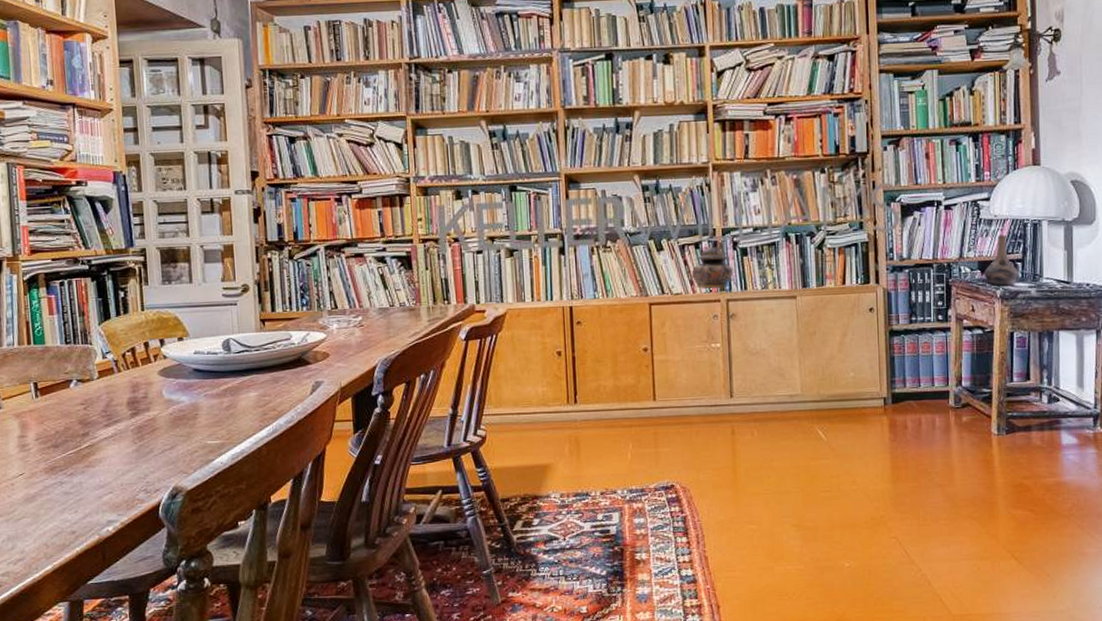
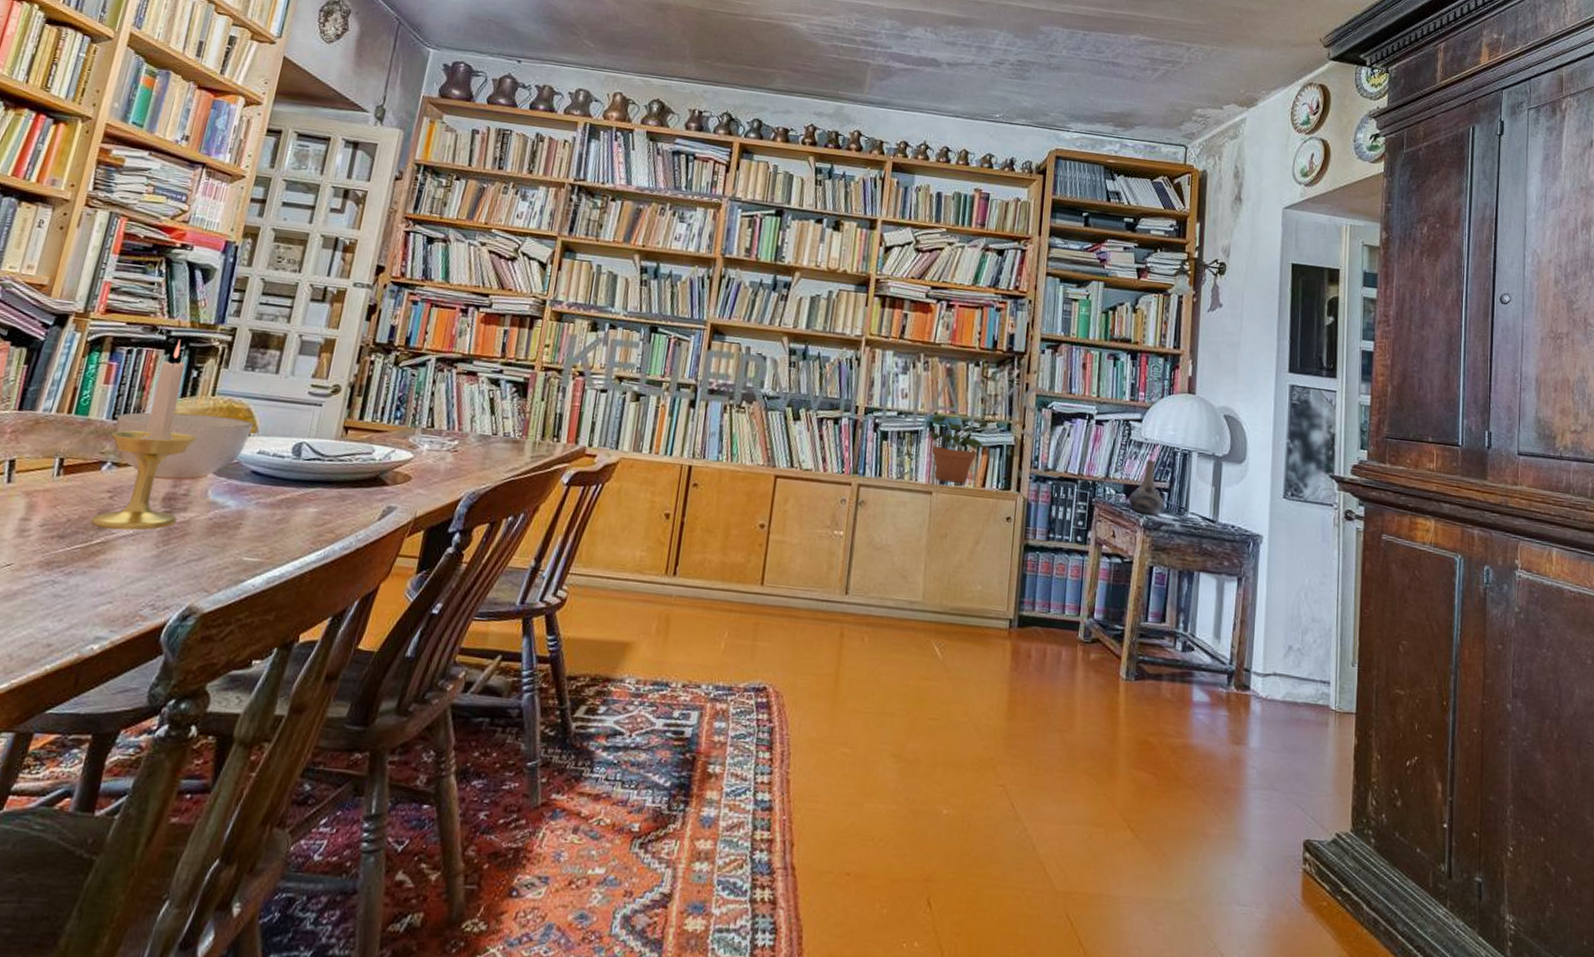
candlestick: none [68,266,144,435] -> present [91,339,198,531]
bowl: none [69,327,184,387] -> present [116,412,254,481]
decorative jar: present [690,231,734,289] -> none [823,408,871,471]
potted plant: none [784,224,847,286] -> present [927,414,992,484]

